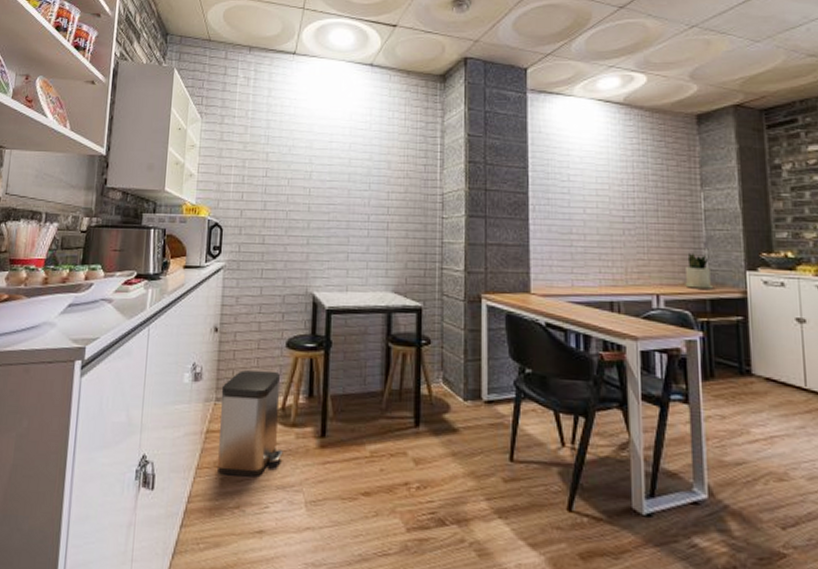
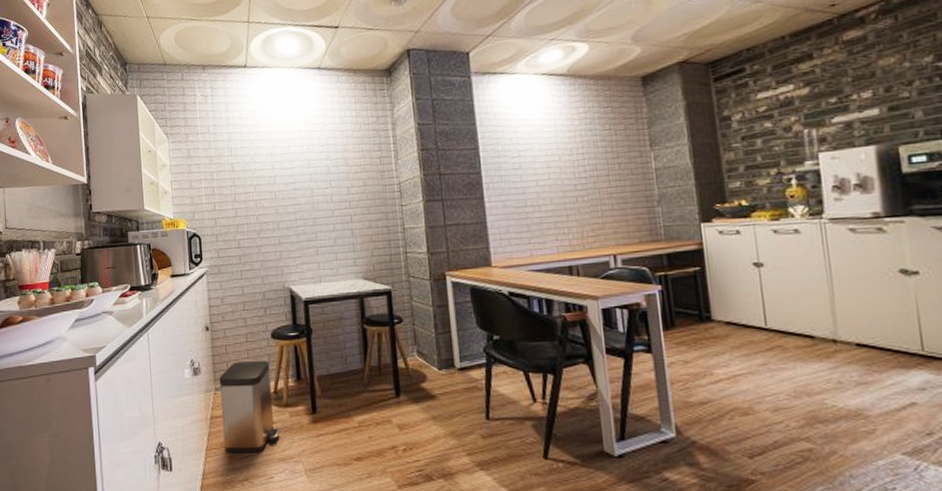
planter: present [683,252,714,289] -> none [639,211,670,246]

